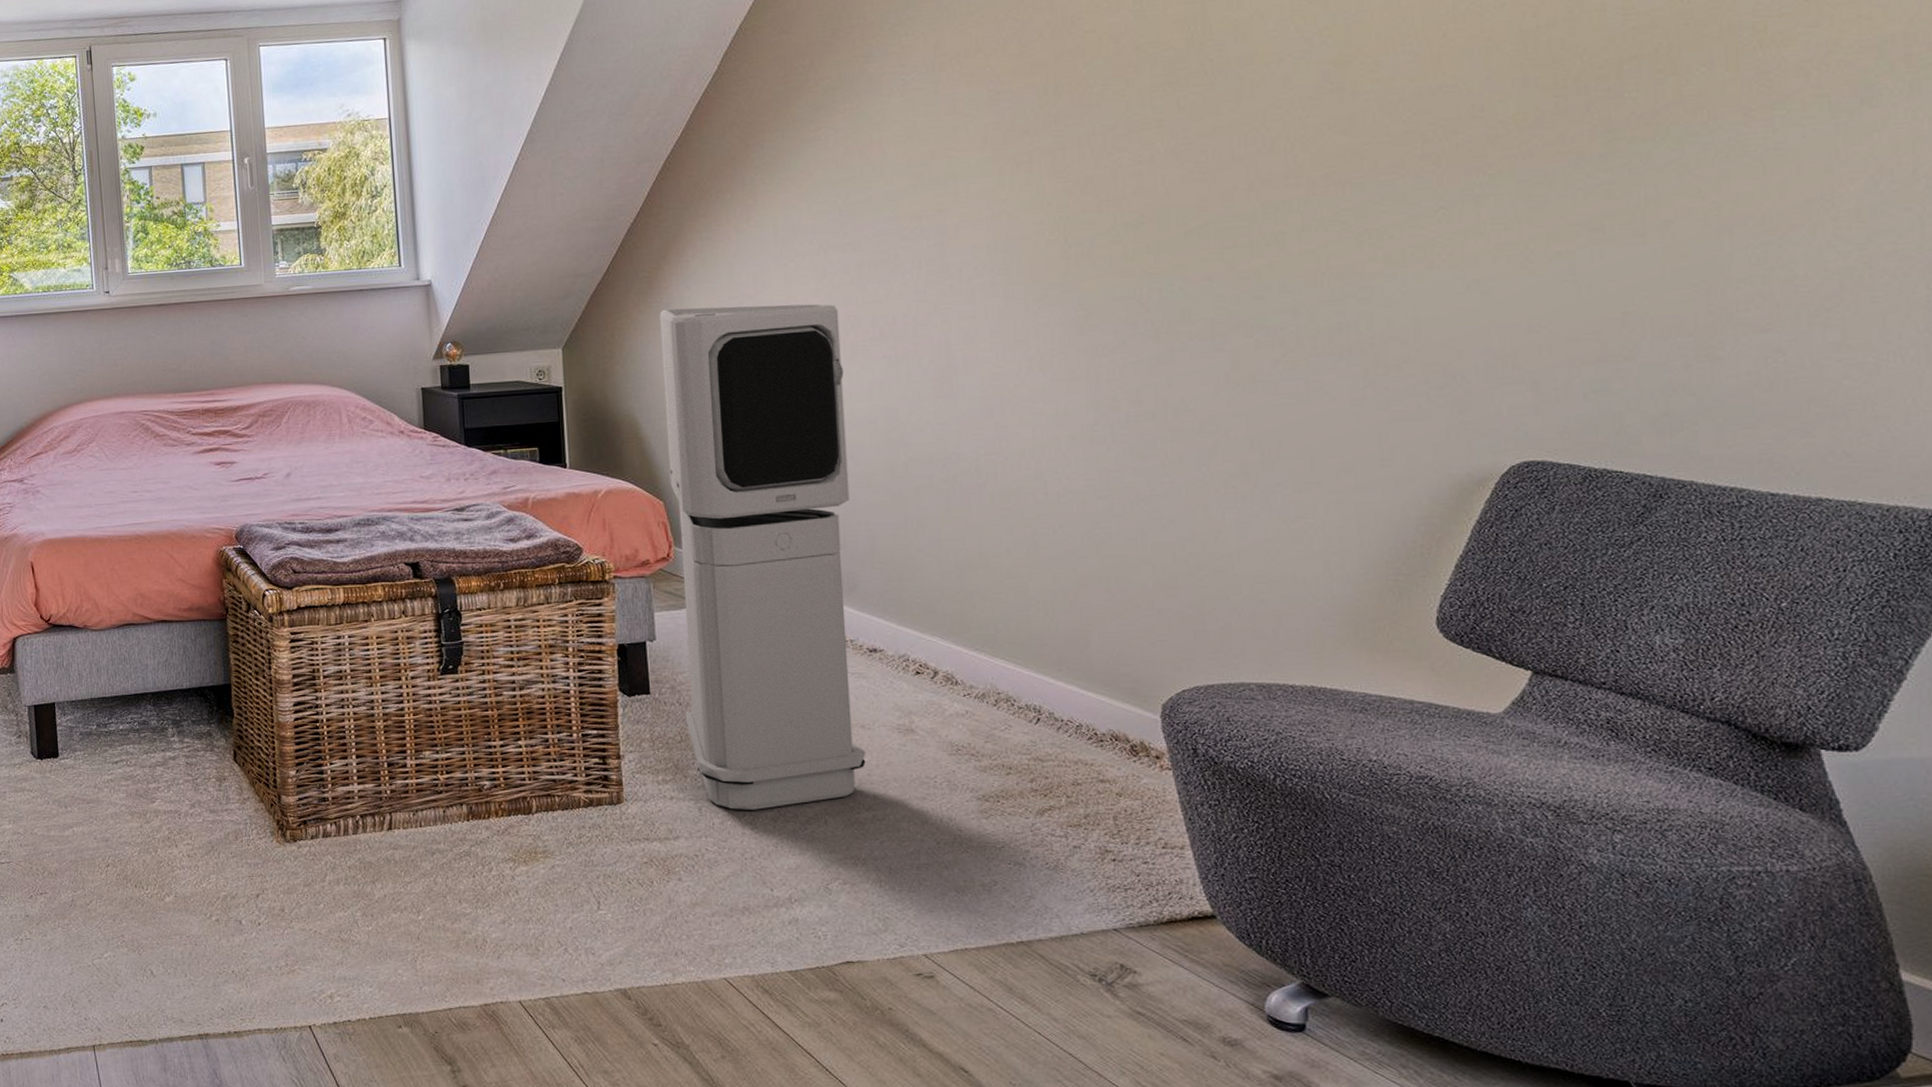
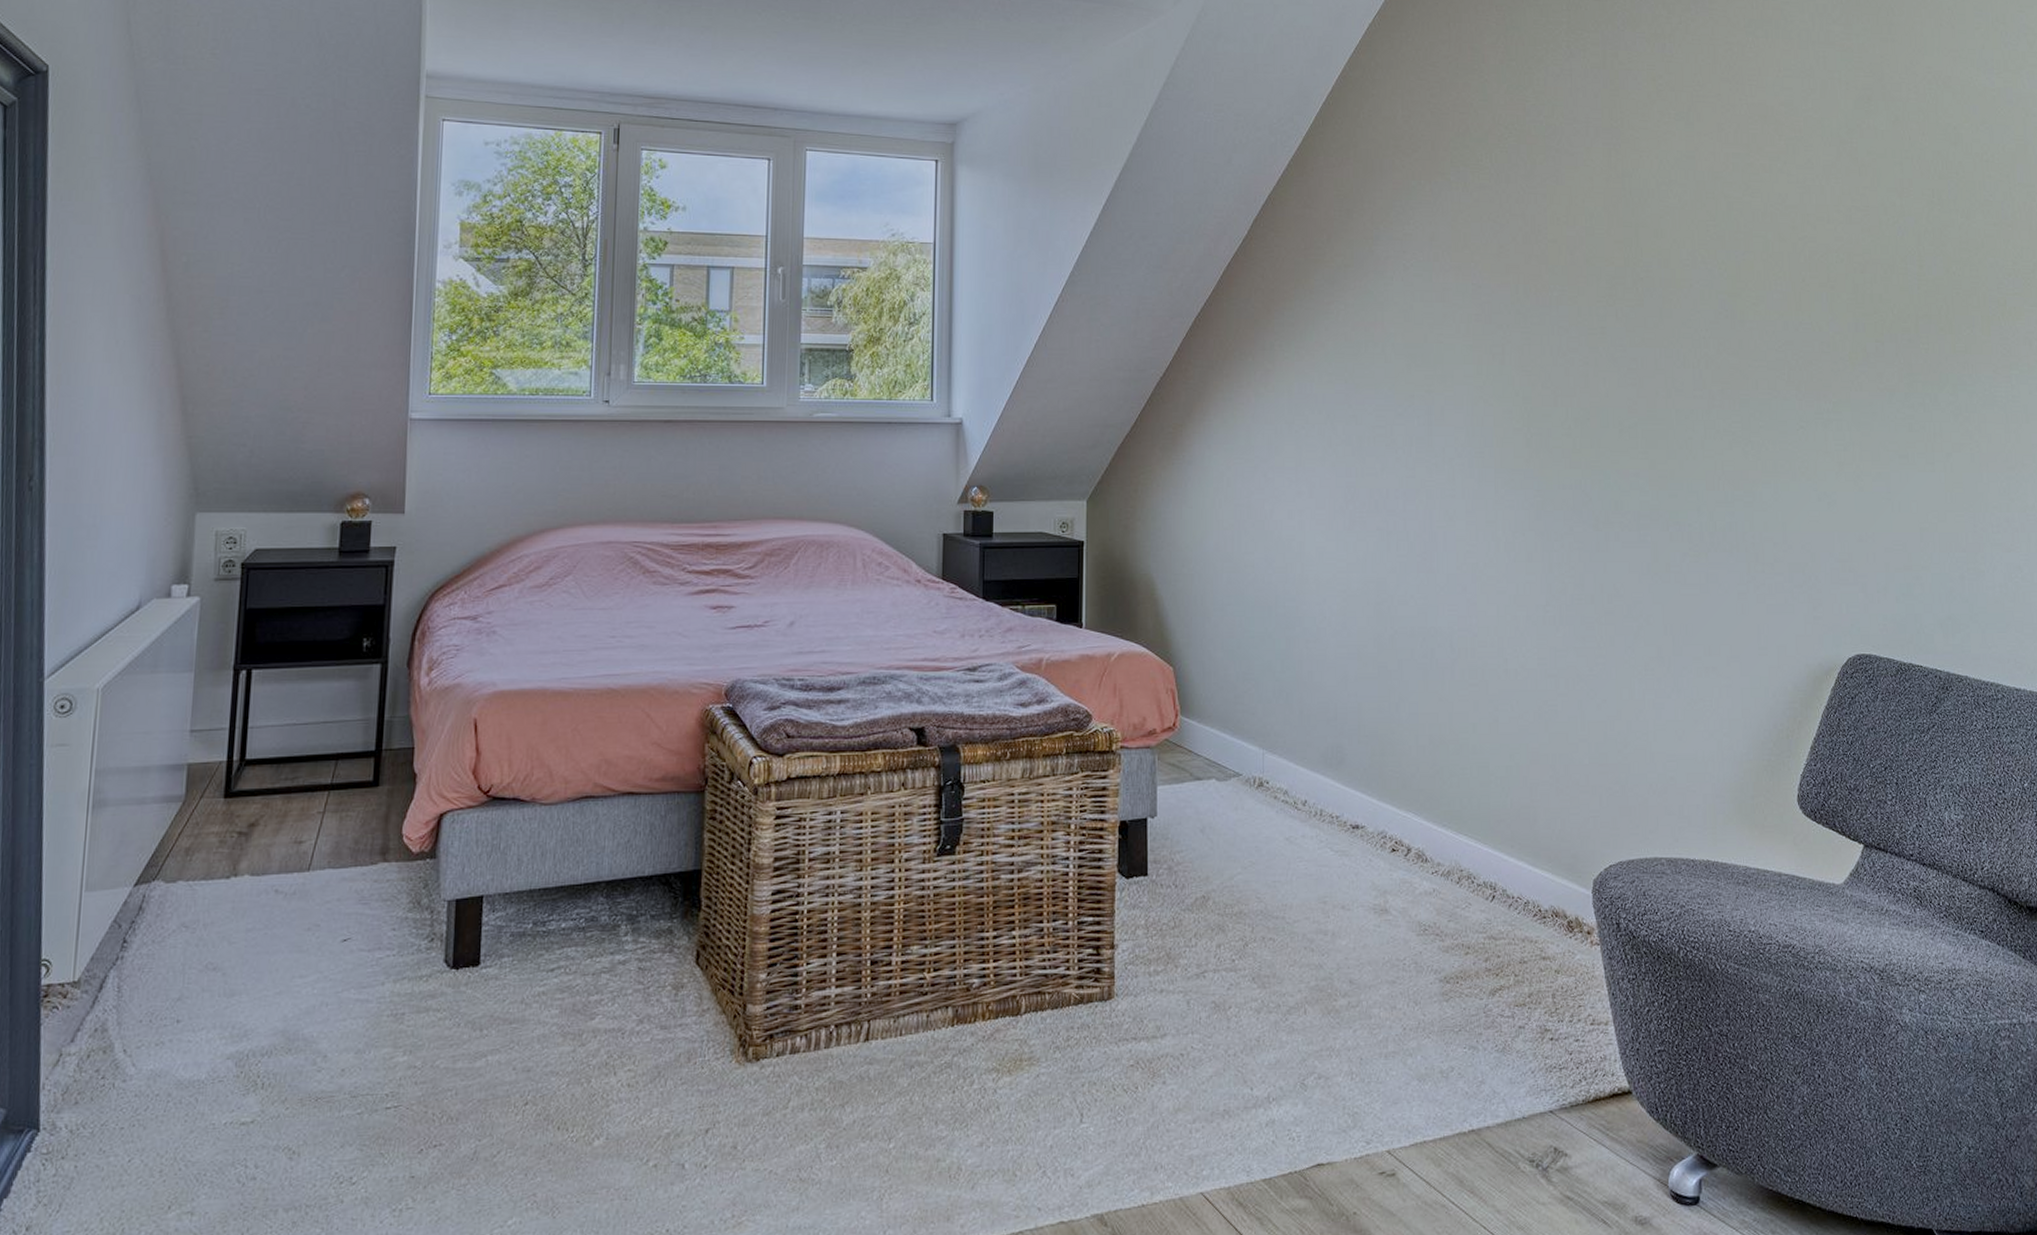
air purifier: present [659,304,867,810] -> none [1180,467,1345,1002]

